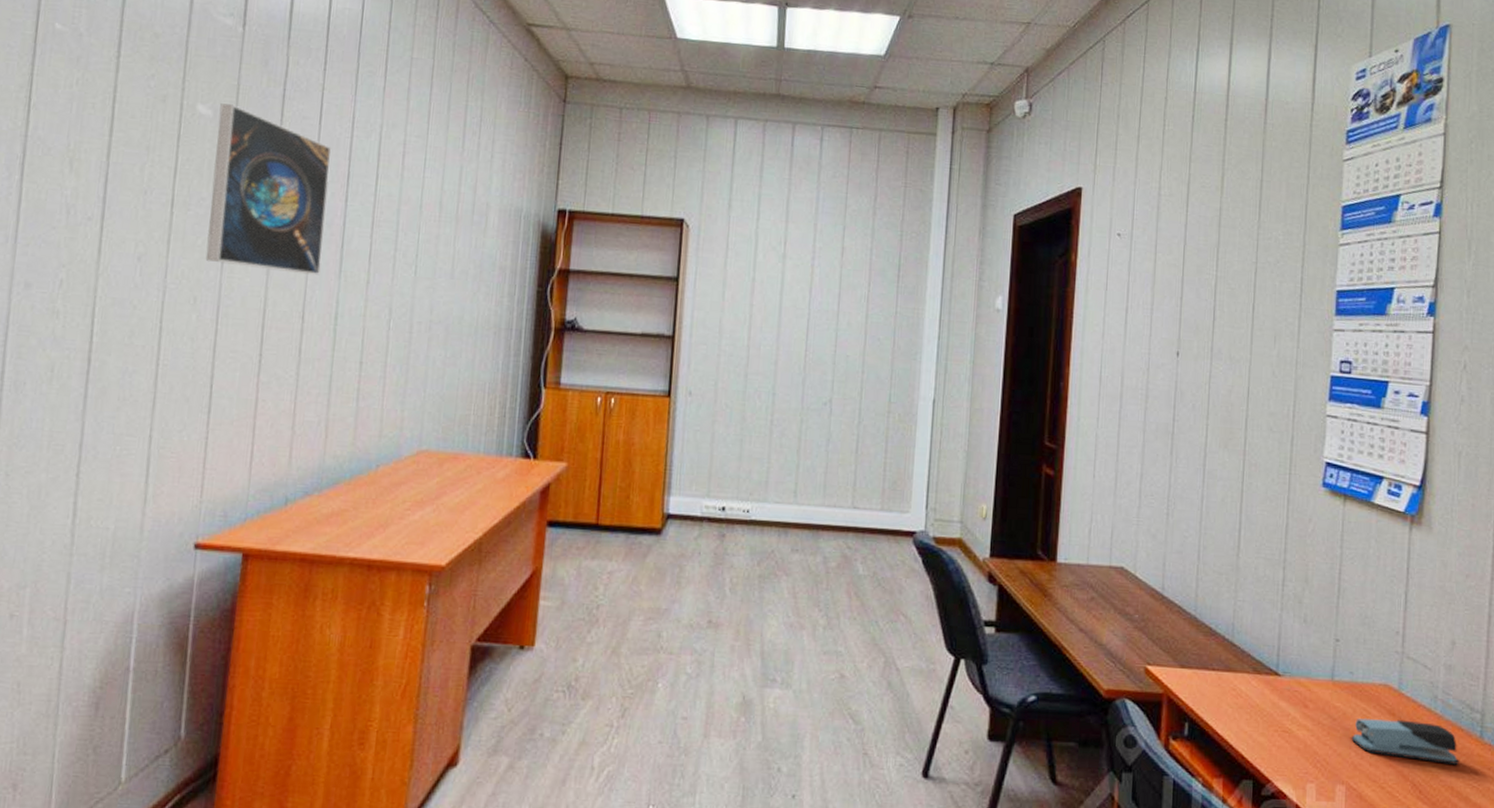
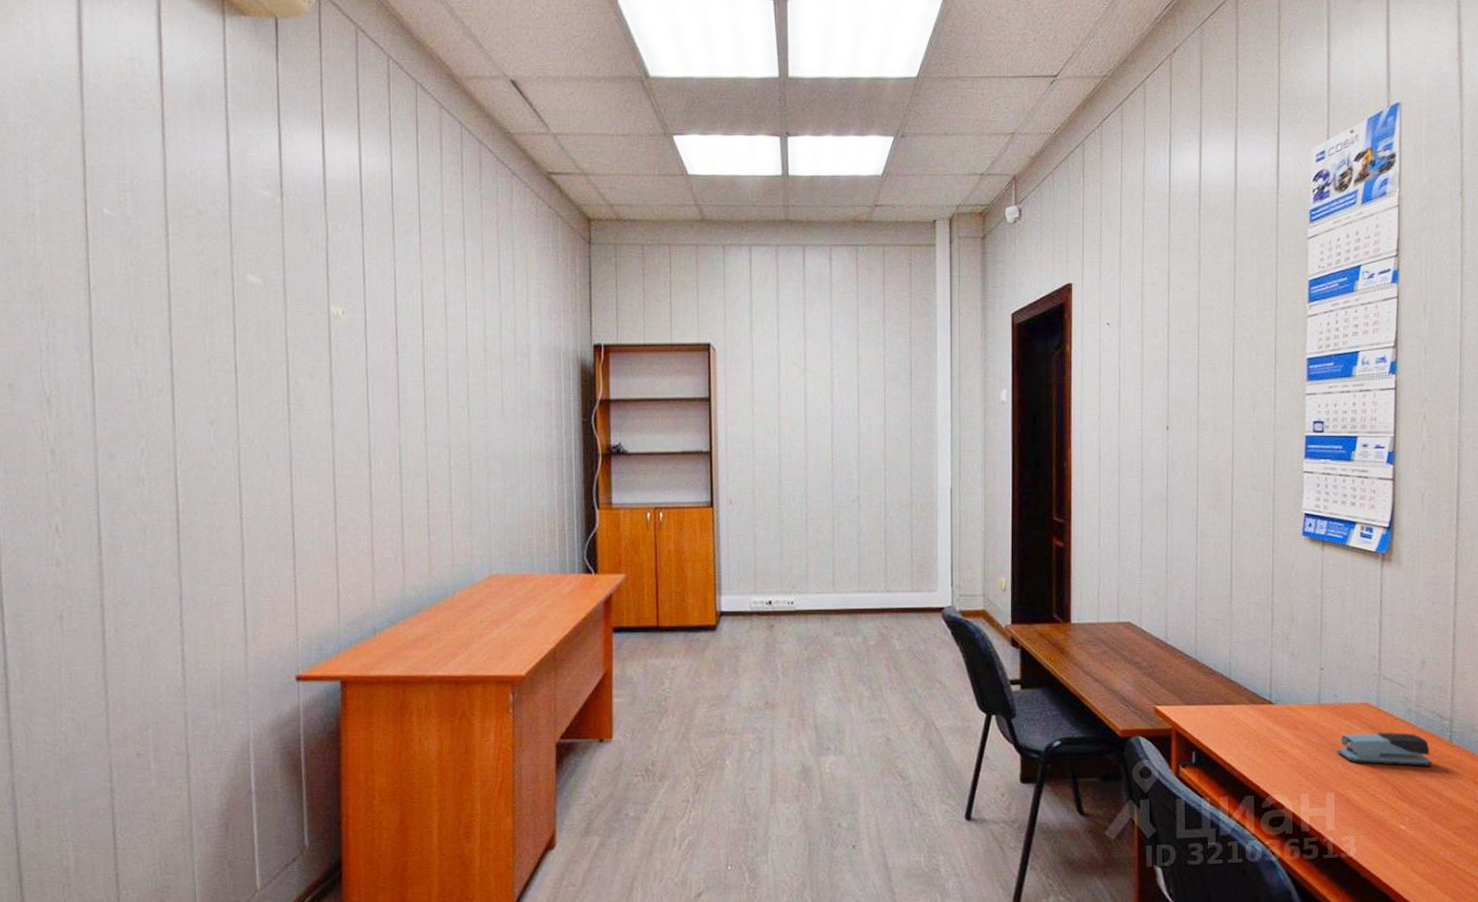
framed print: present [205,103,332,276] -> none [269,272,382,425]

